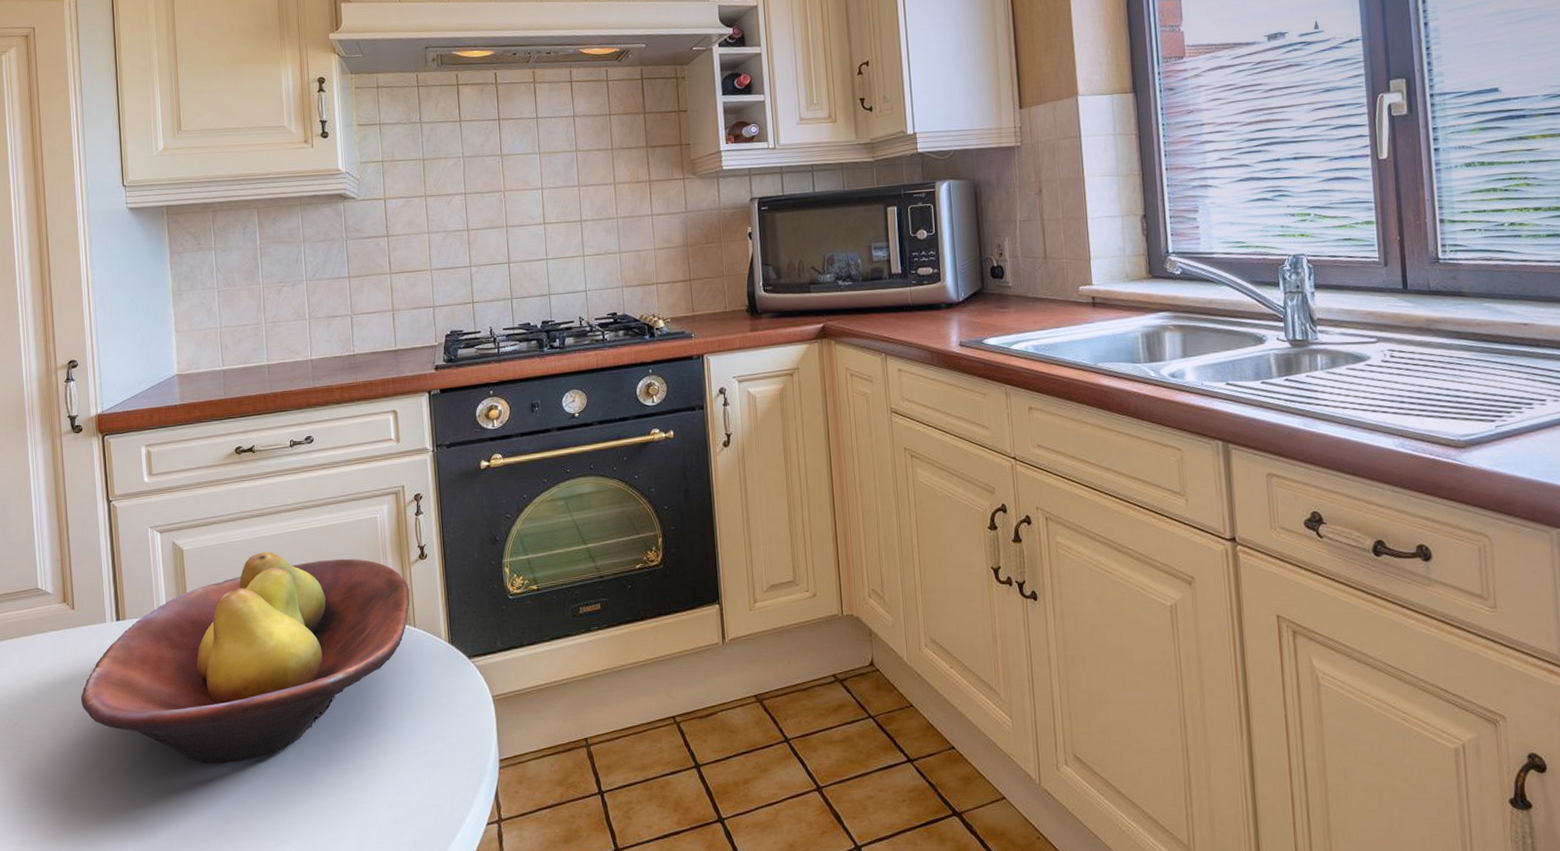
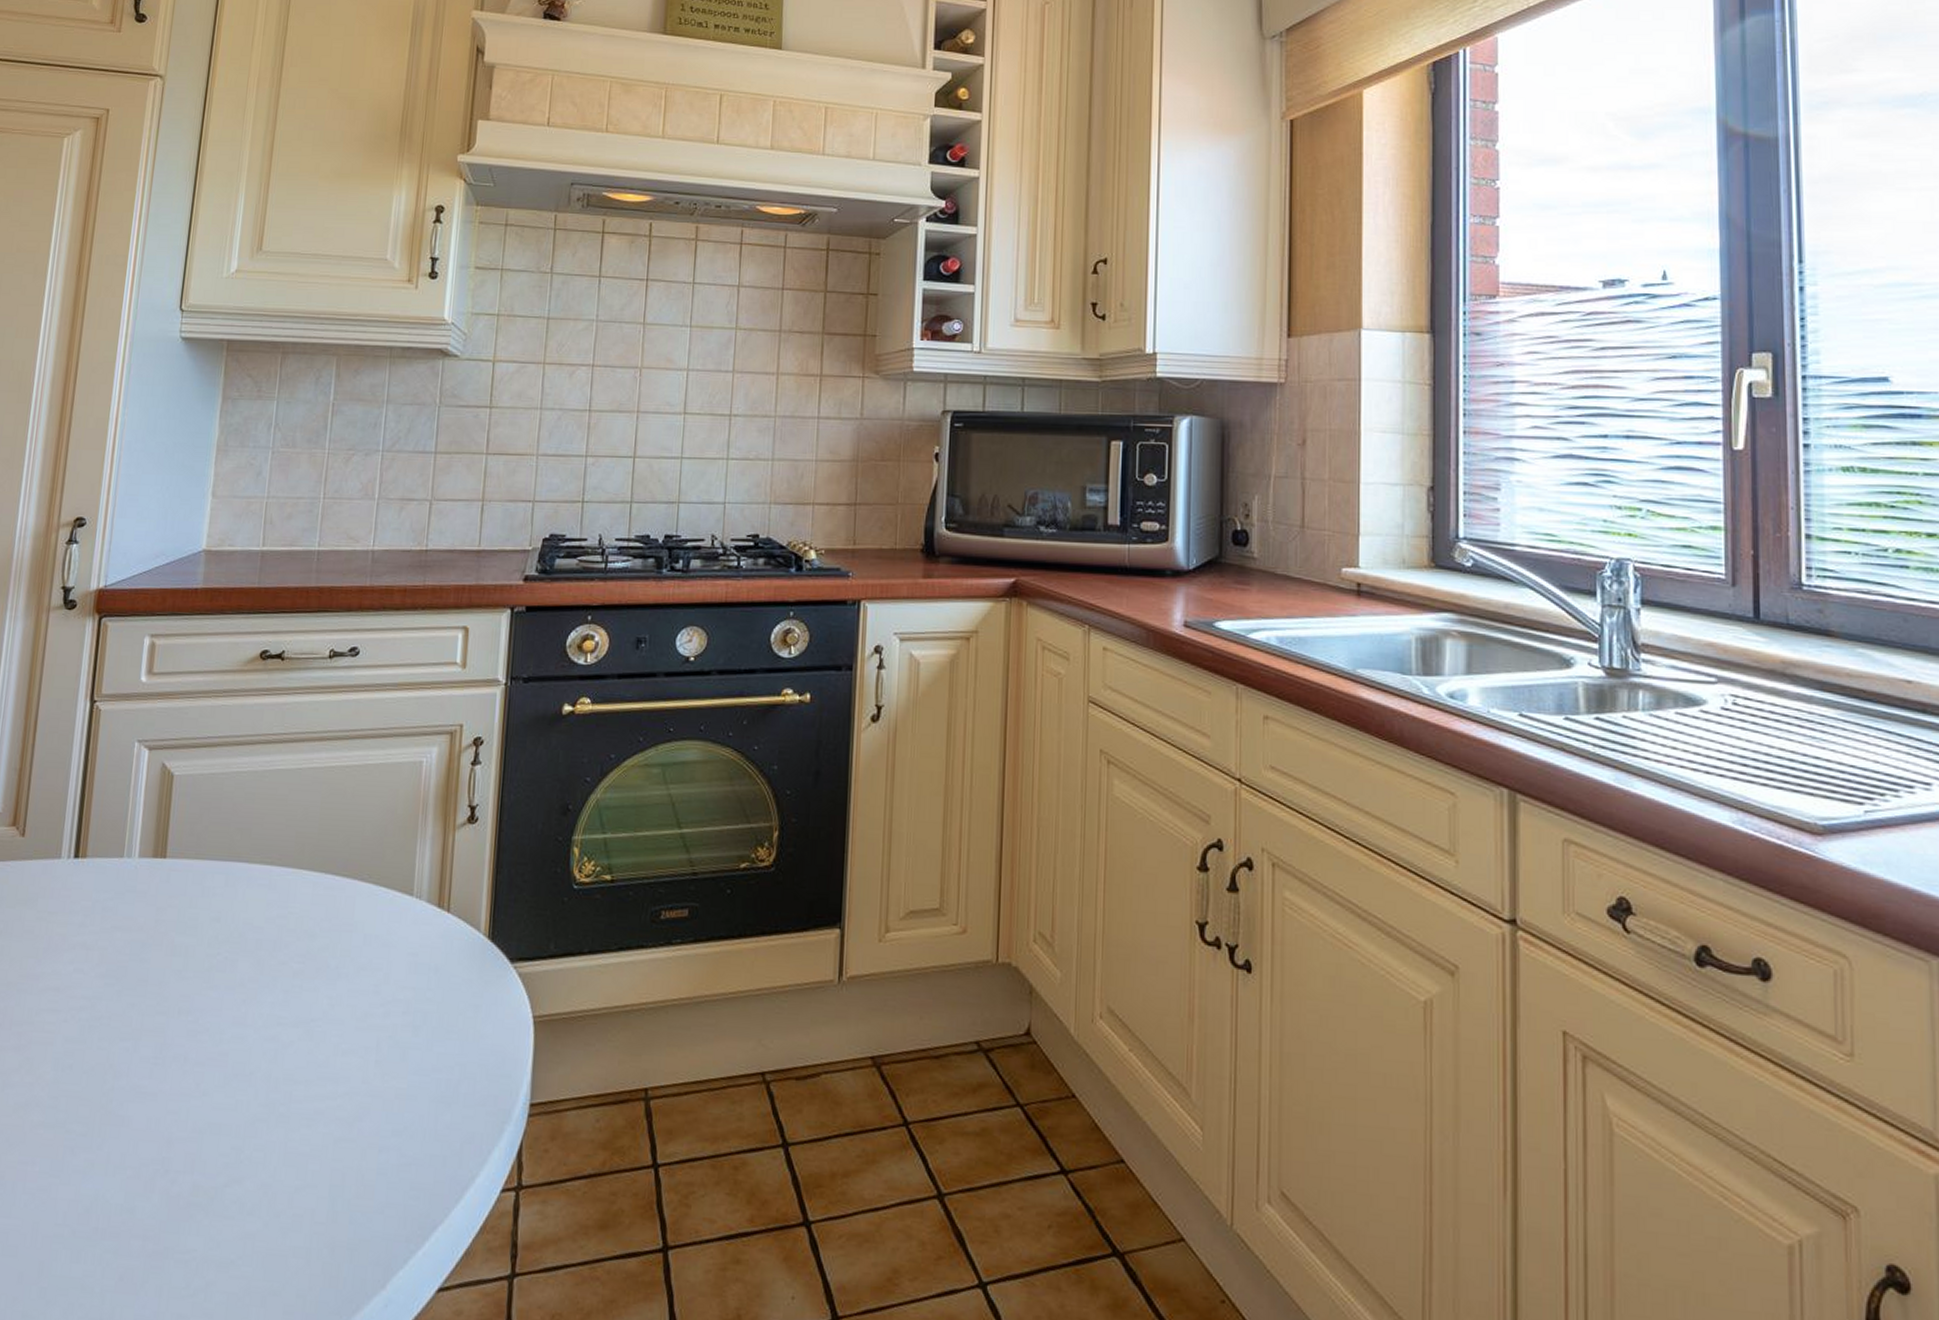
fruit bowl: present [81,551,410,764] -> none [10,789,449,1066]

